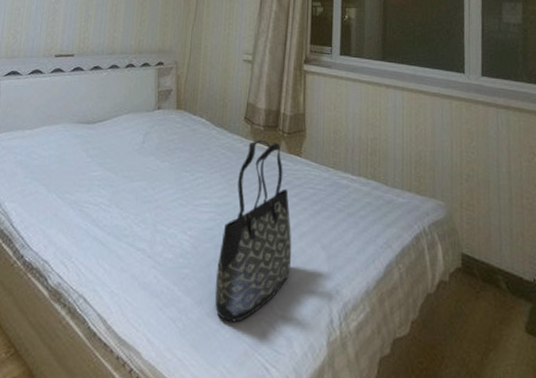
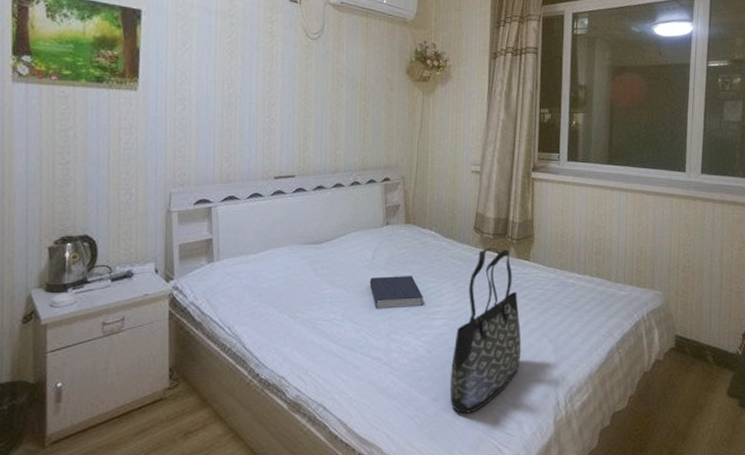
book: none [138,162,191,198] -> present [369,276,423,310]

